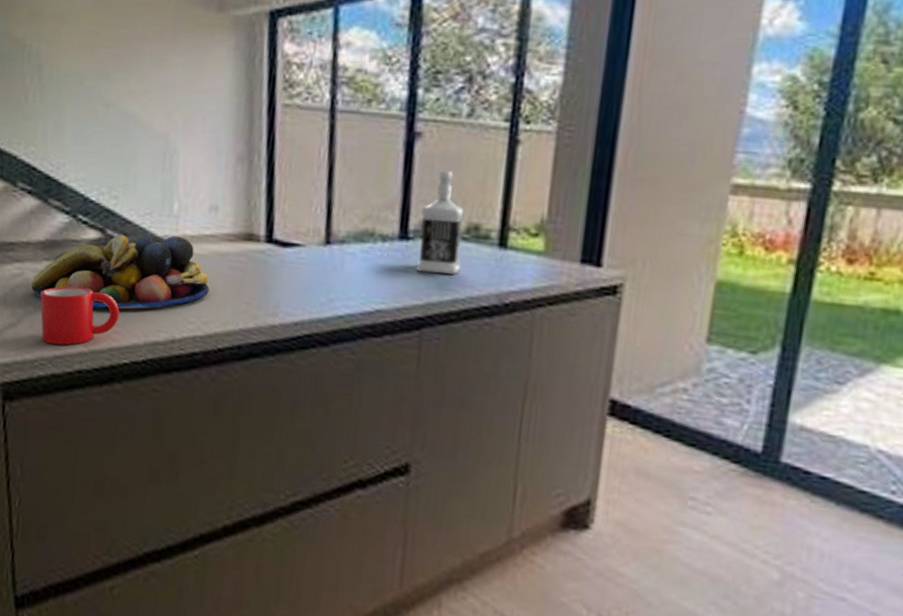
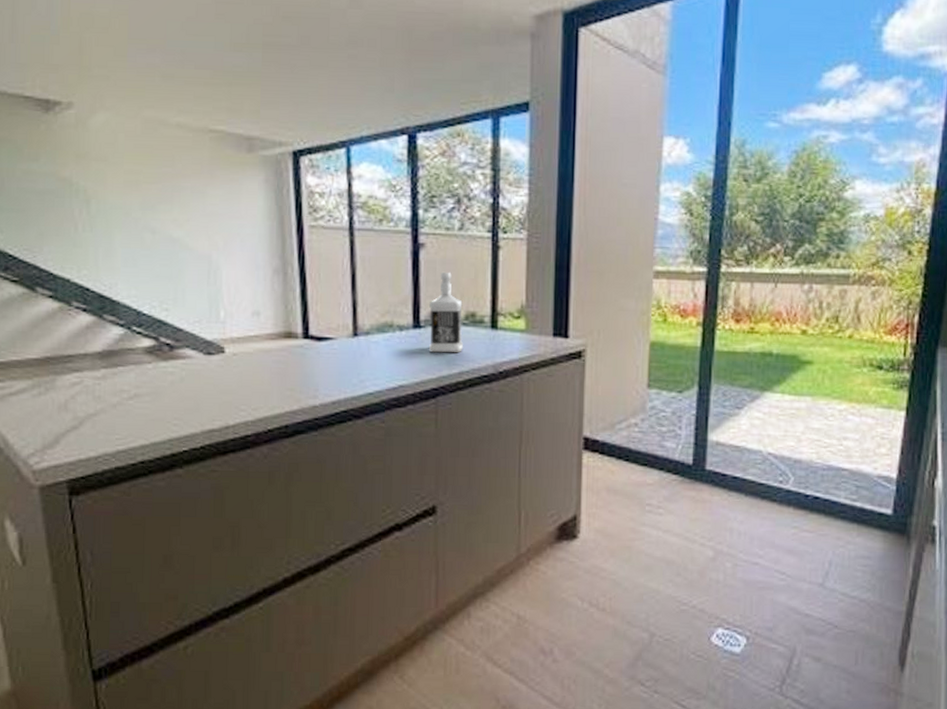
fruit bowl: present [31,234,210,309] -> none [91,338,257,406]
mug: present [40,286,120,345] -> none [101,388,177,441]

